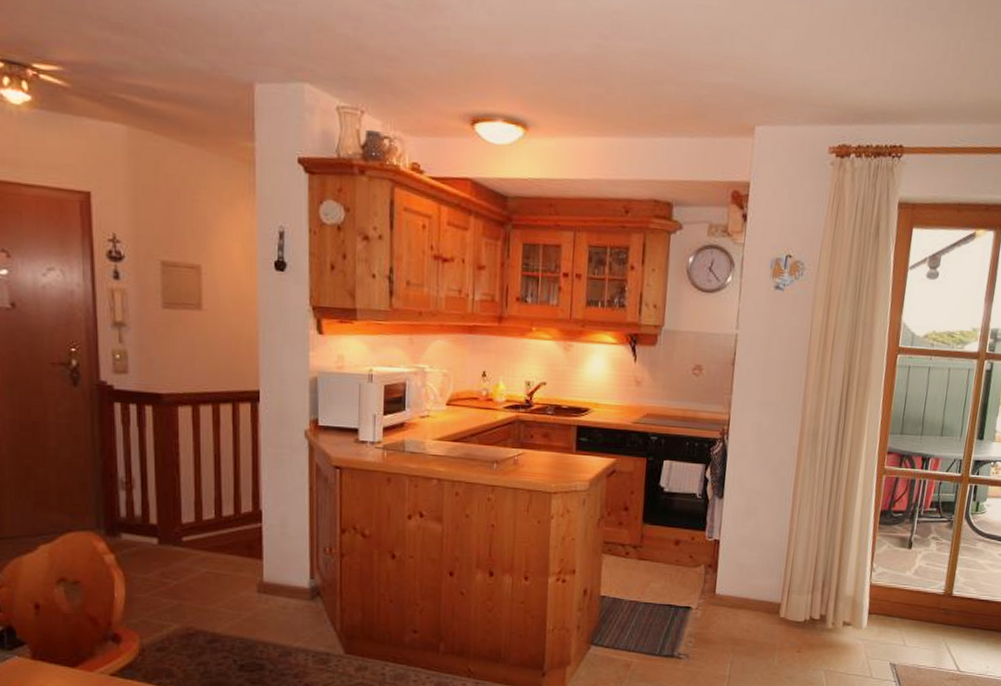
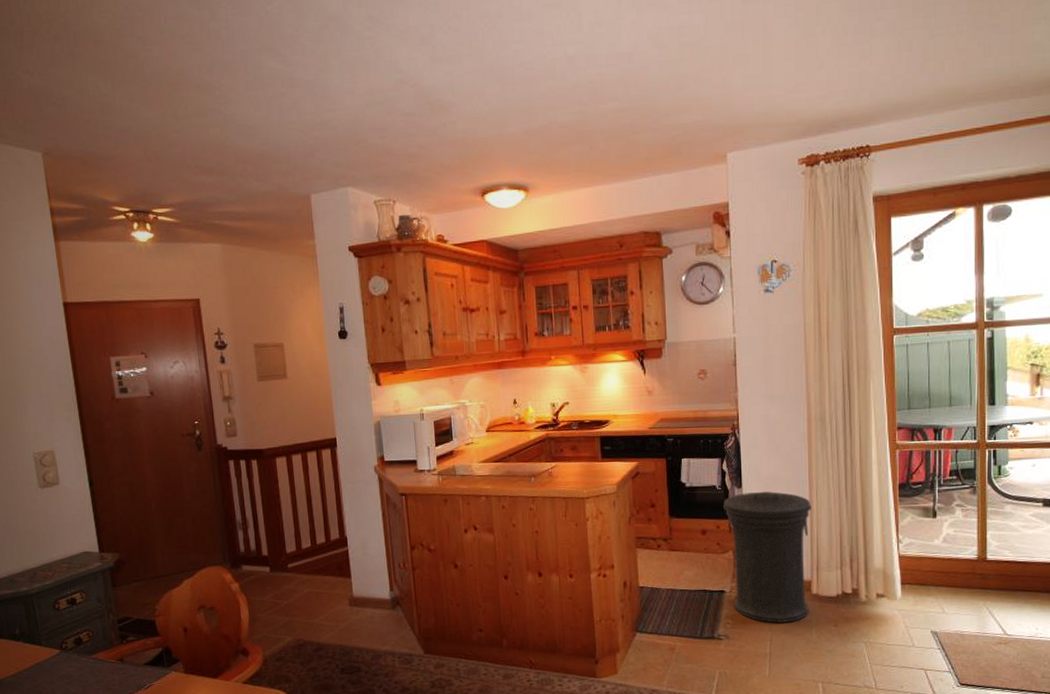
trash can: none [698,504,792,645] -> present [722,492,811,623]

